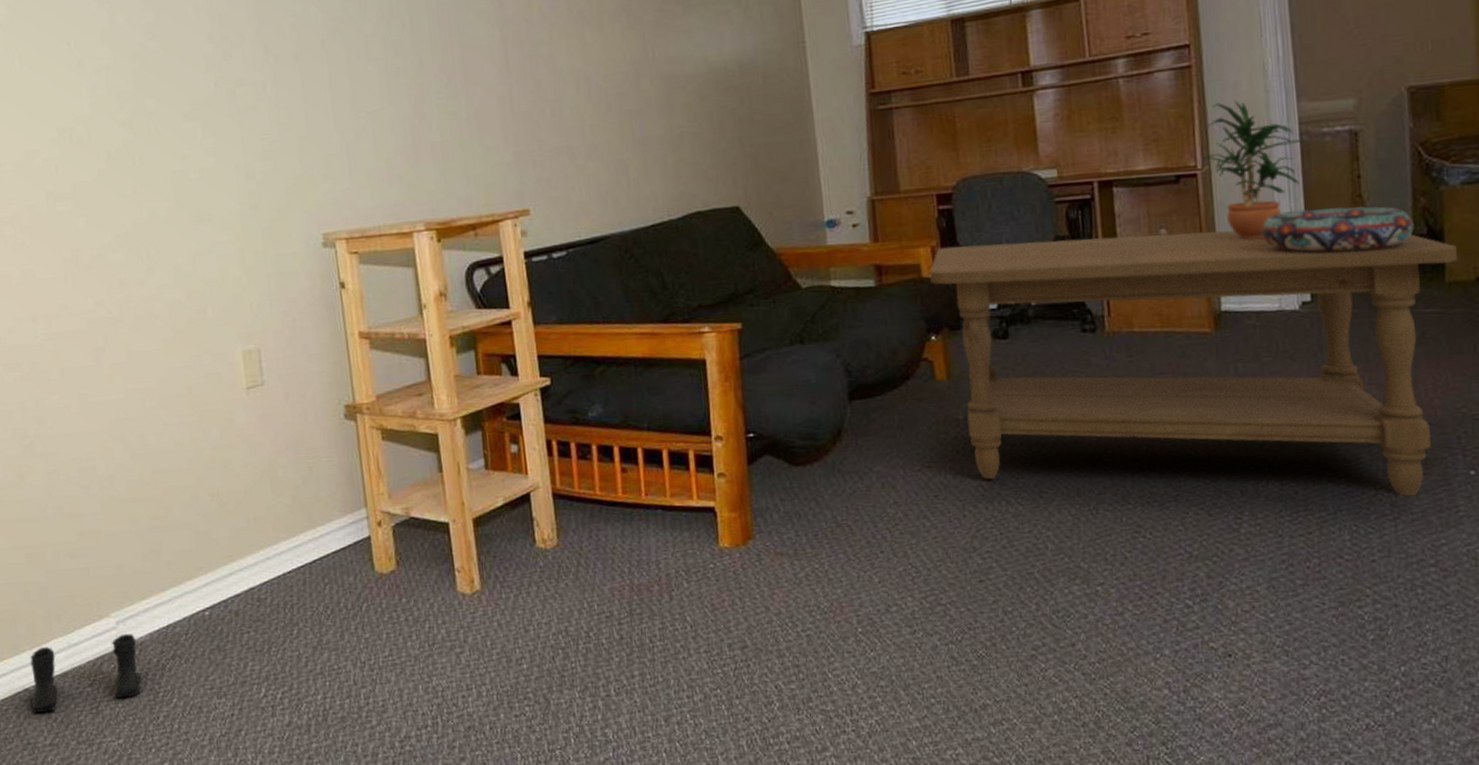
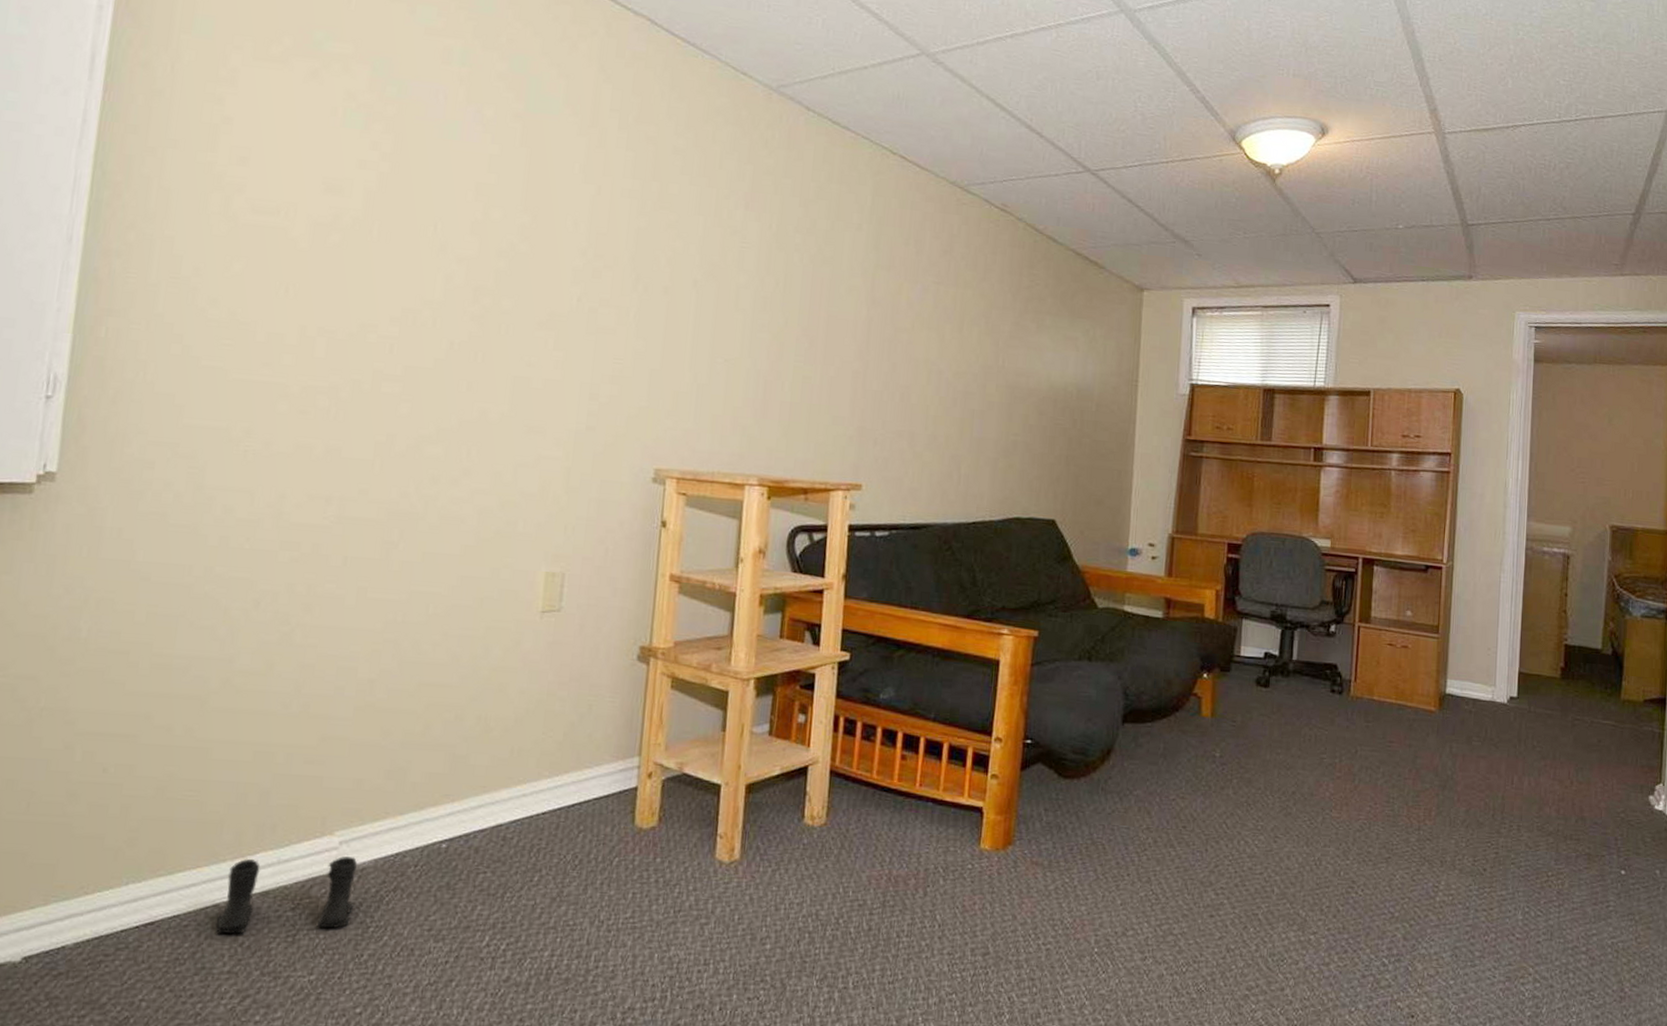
coffee table: present [930,229,1457,497] -> none [1211,592,1632,887]
potted plant: present [1202,101,1308,240] -> none [1448,508,1531,635]
decorative bowl: present [1261,206,1414,253] -> none [1486,613,1603,661]

